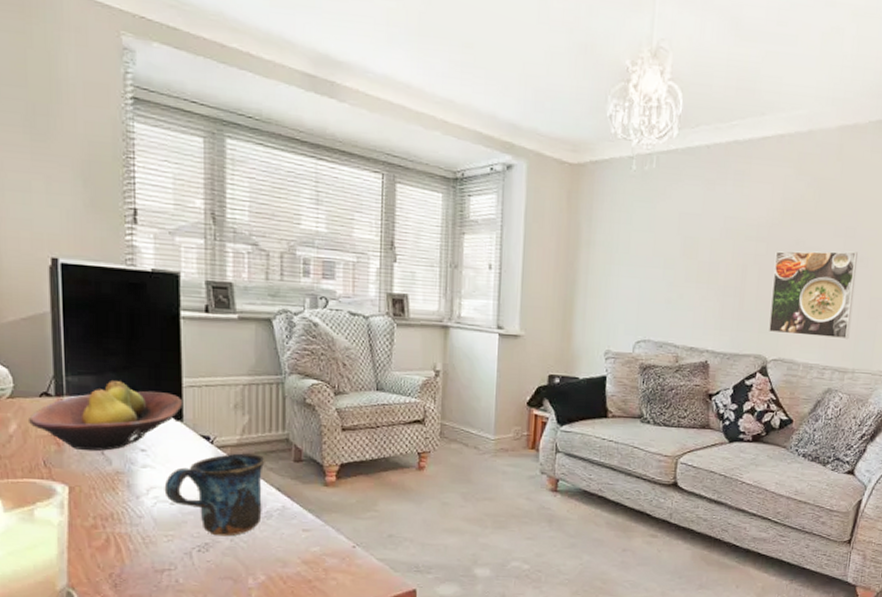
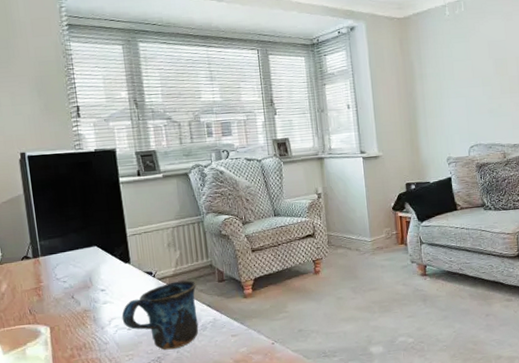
fruit bowl: present [29,381,183,451] -> none [15,239,129,298]

